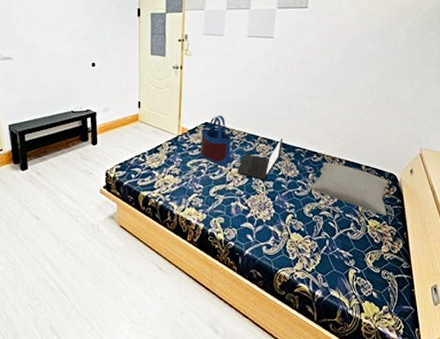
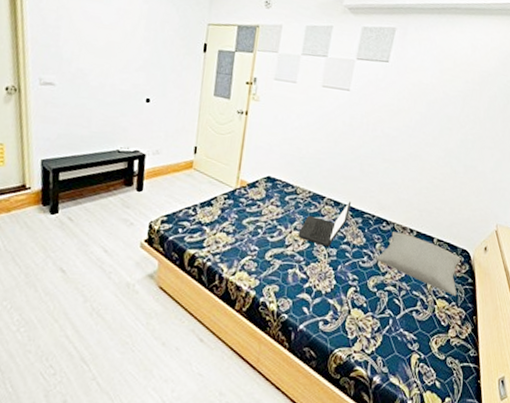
tote bag: present [200,115,232,166] -> none [258,169,296,227]

